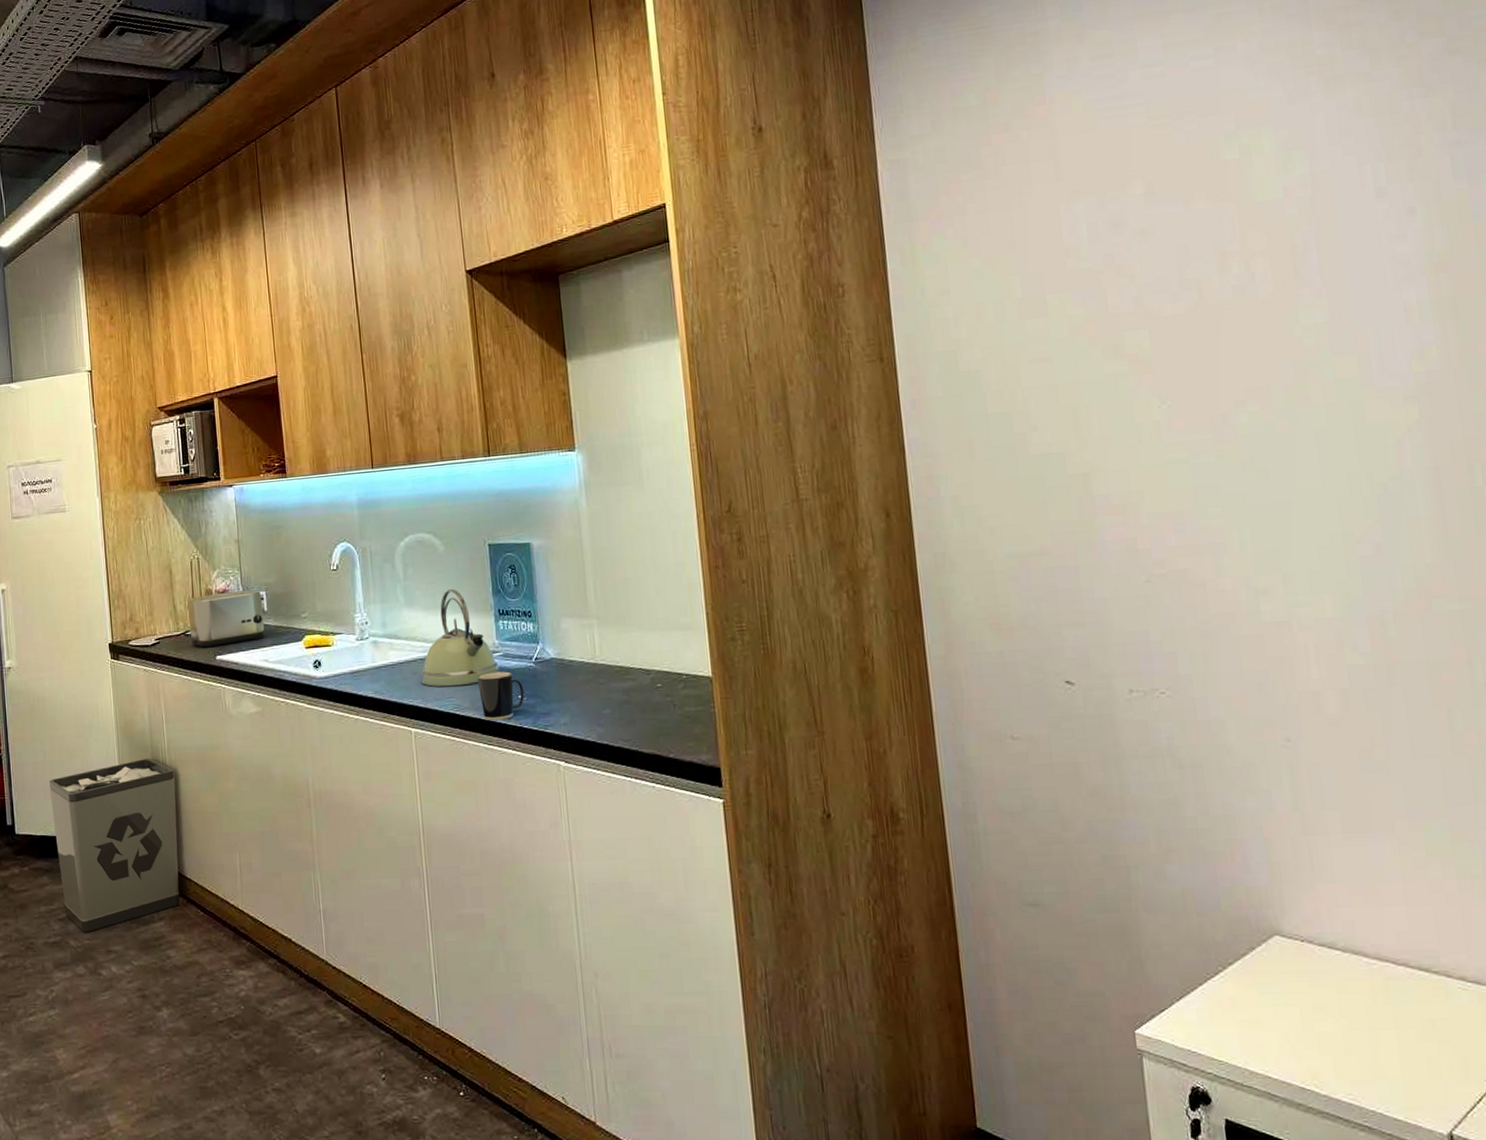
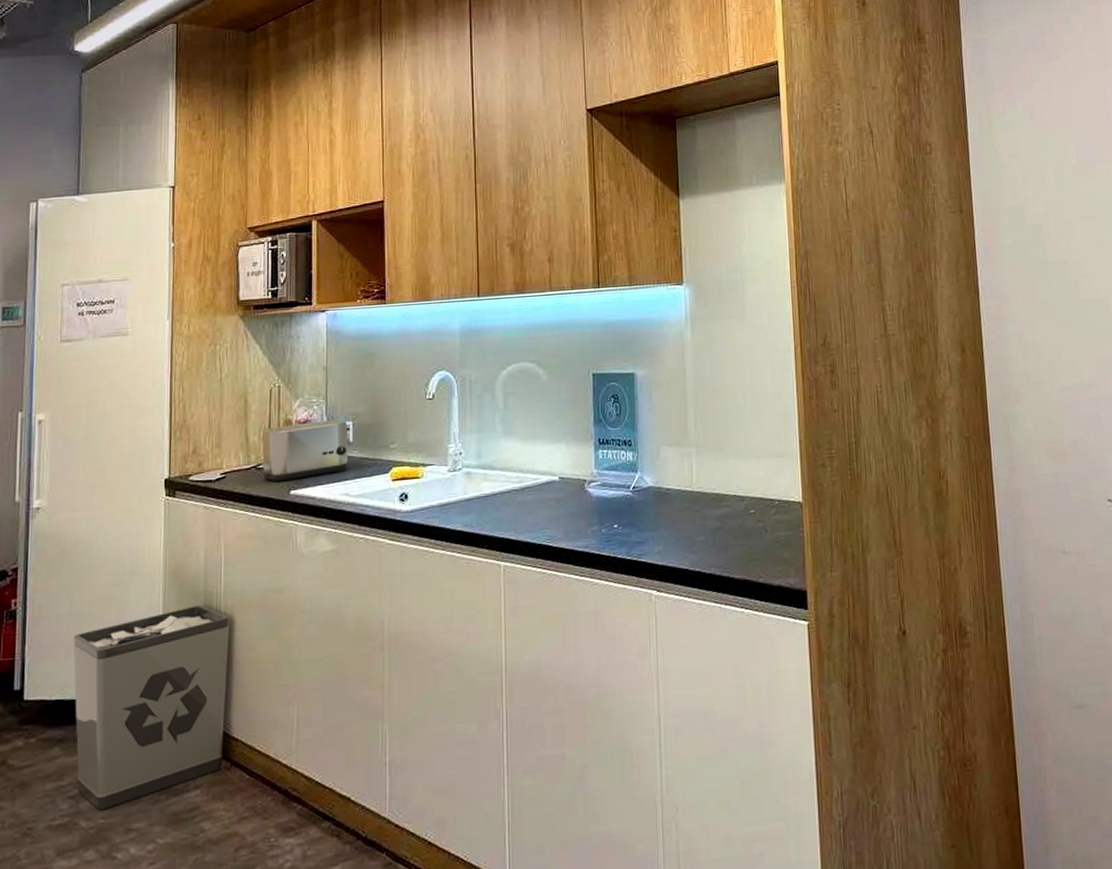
kettle: present [421,588,499,688] -> none [514,417,596,519]
mug: present [477,671,525,721] -> none [572,501,620,552]

